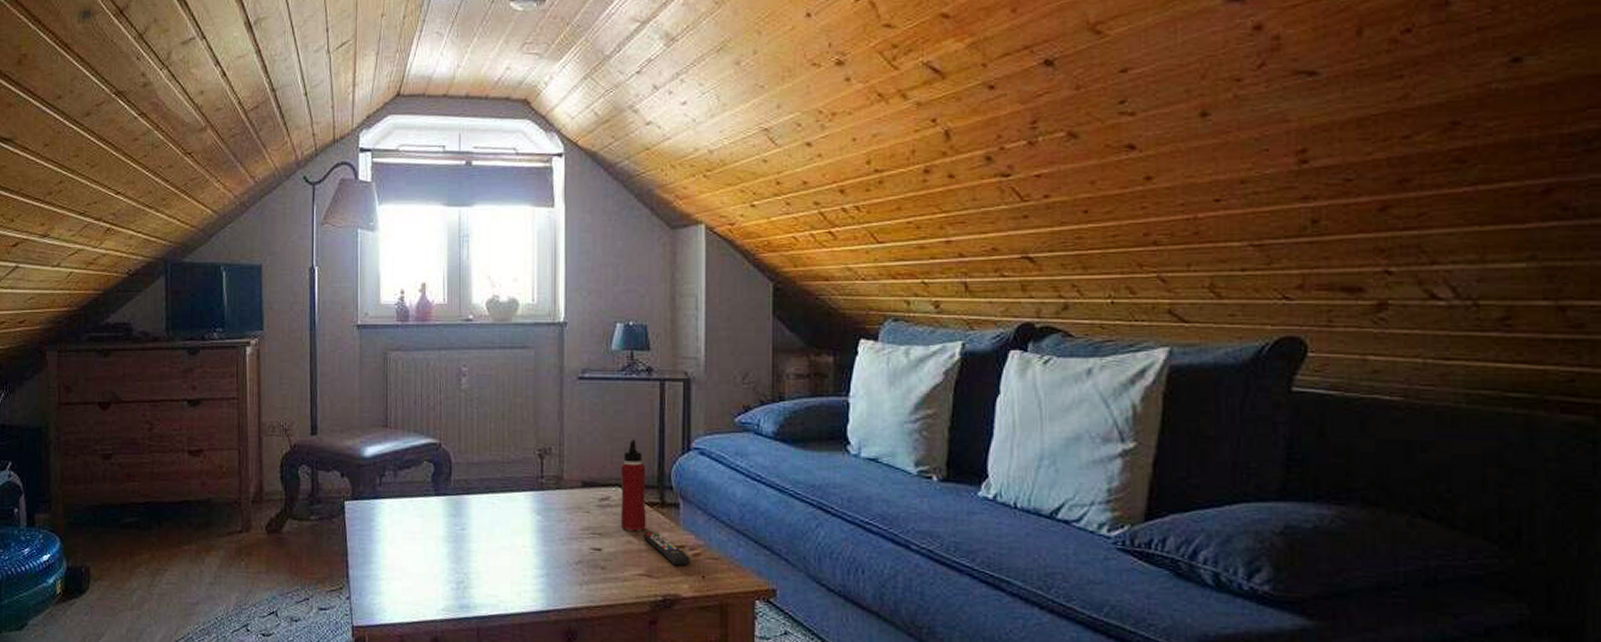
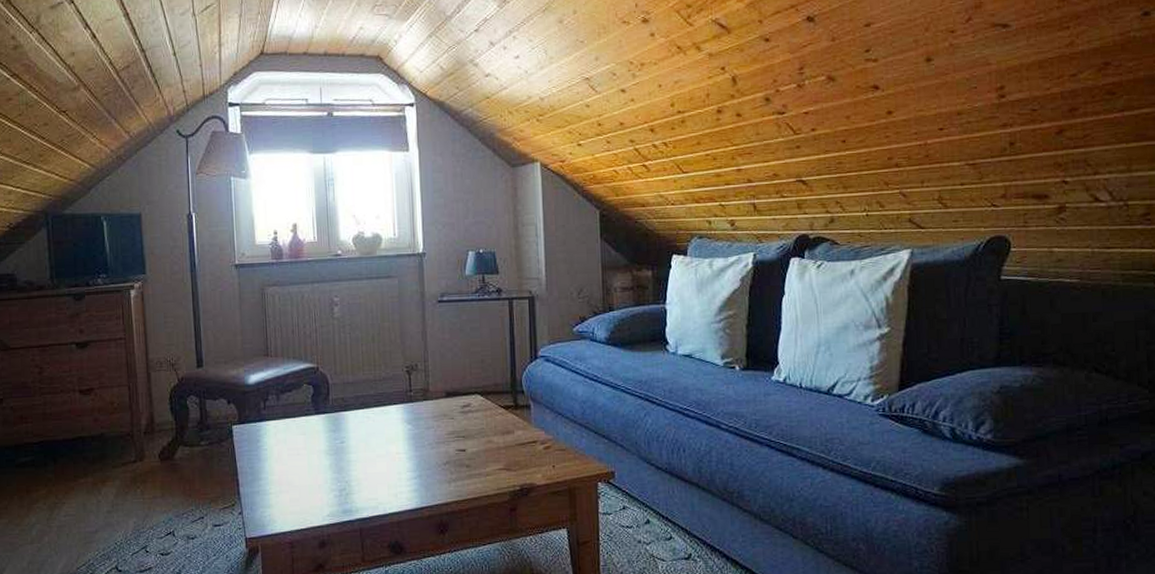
water bottle: present [620,439,646,531] -> none [478,352,503,432]
remote control: present [643,533,690,566] -> none [501,432,542,459]

